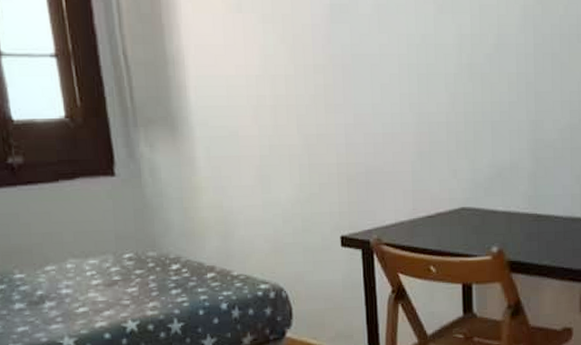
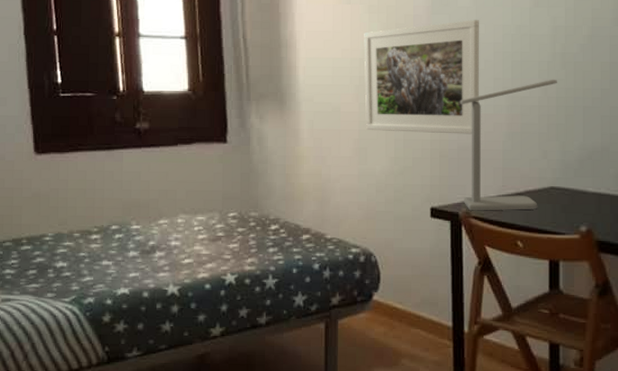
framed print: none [259,29,386,156] -> present [364,20,480,134]
desk lamp: none [365,93,465,237] -> present [460,80,557,211]

